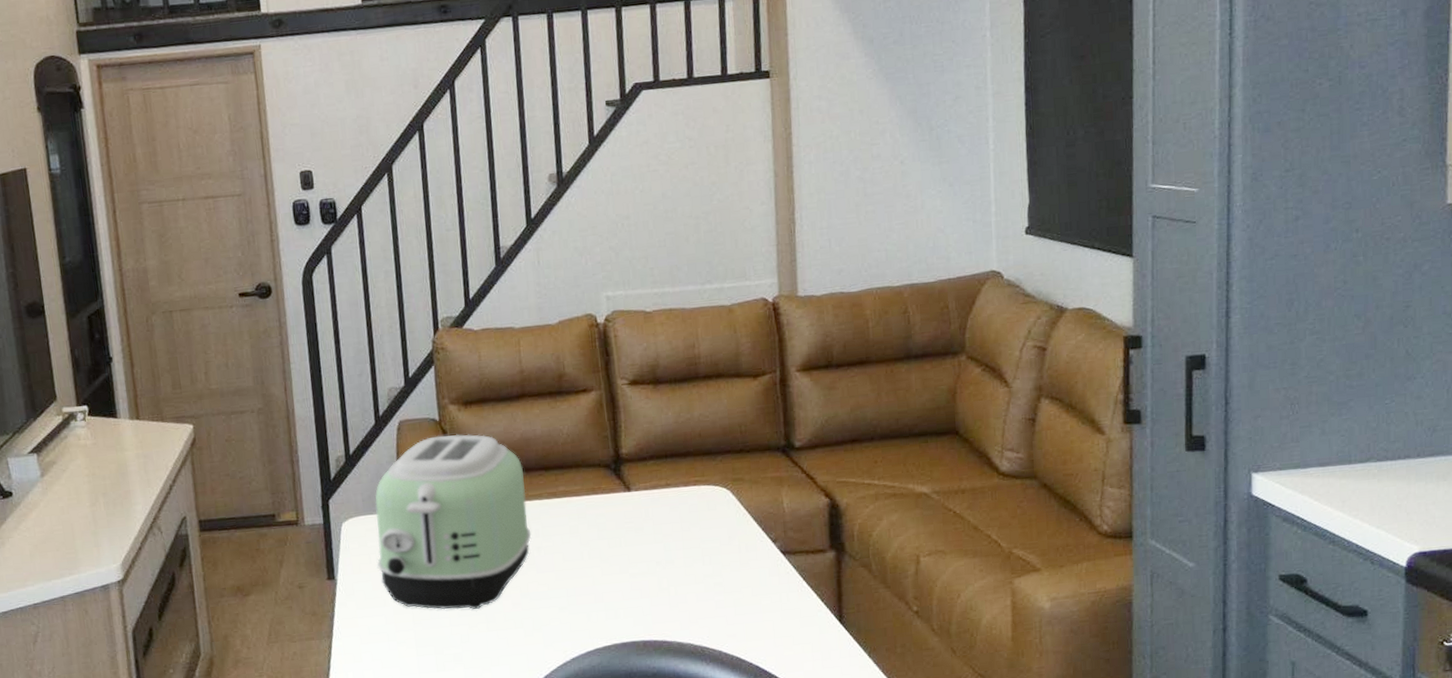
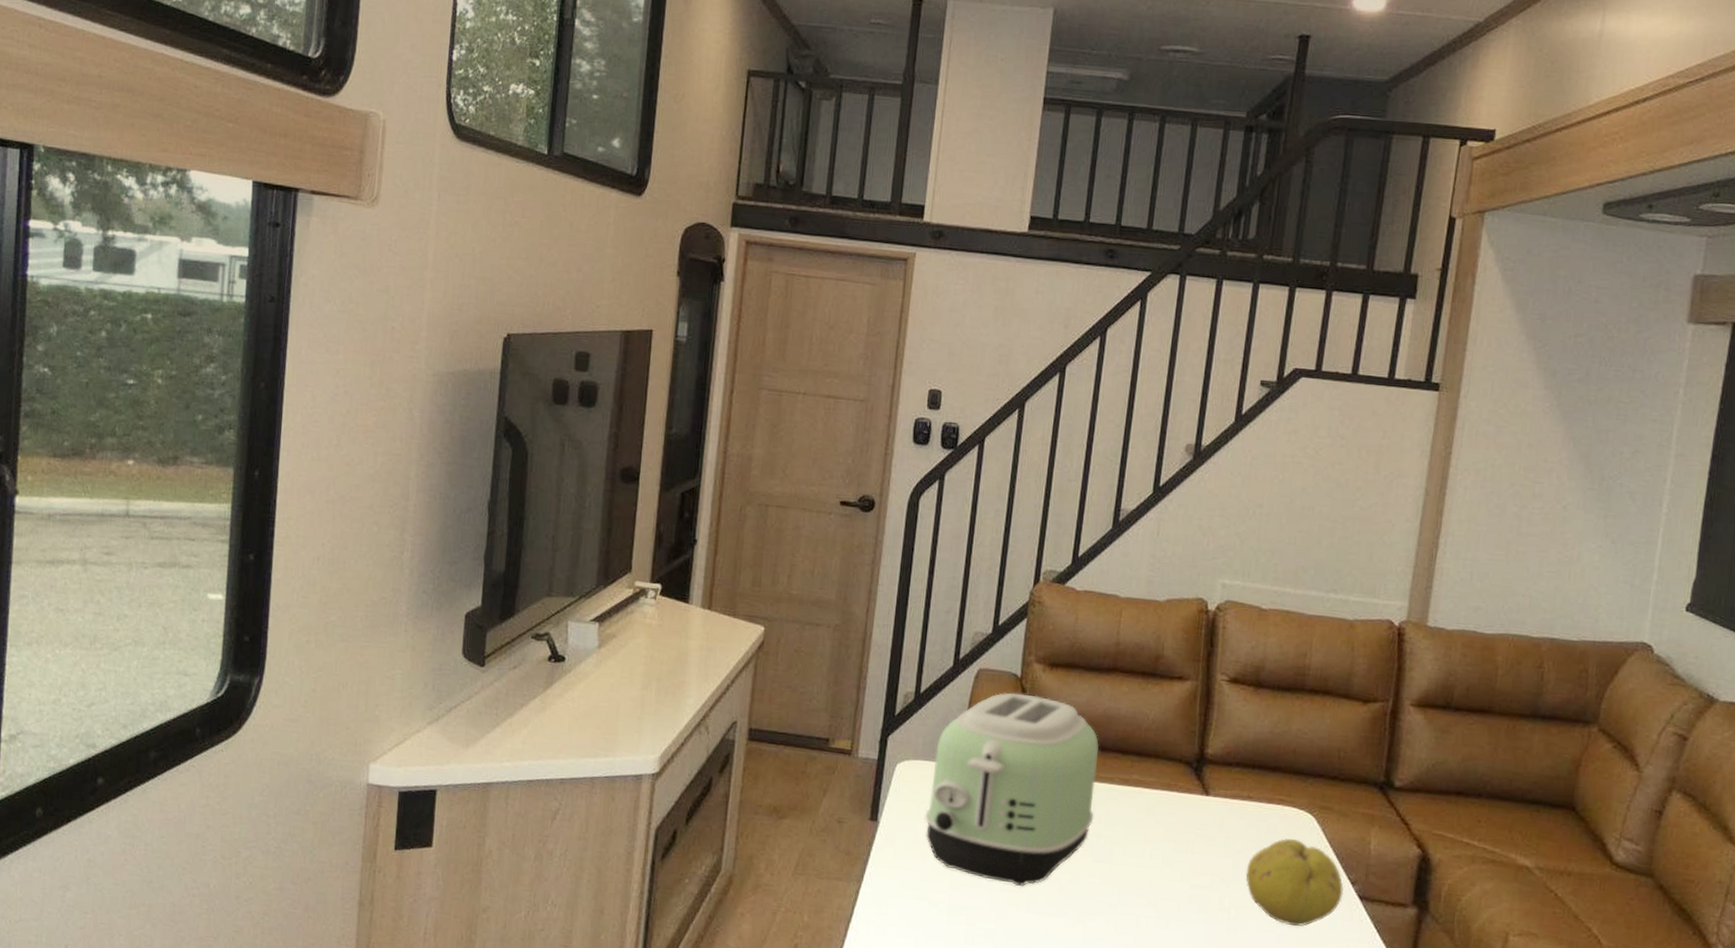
fruit: none [677,513,768,591] -> present [1245,838,1344,927]

